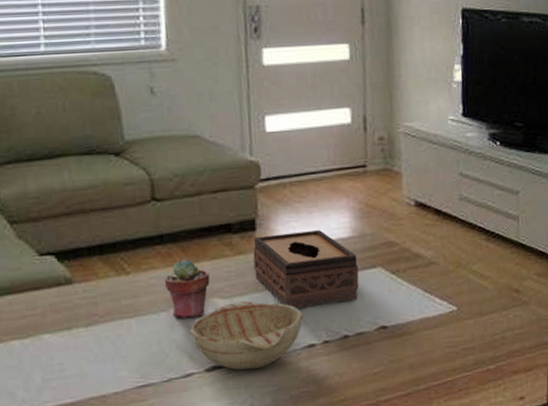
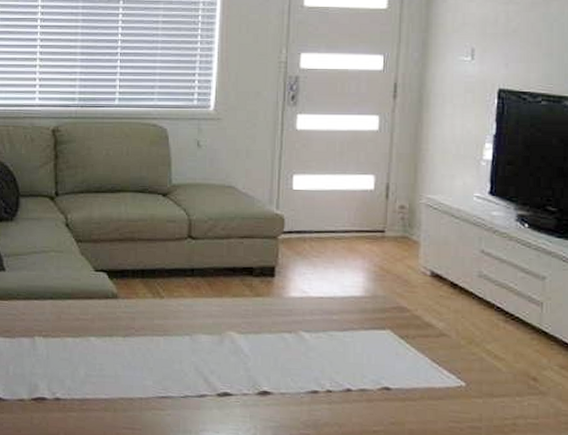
potted succulent: present [164,260,210,319] -> none [190,293,230,346]
decorative bowl: present [190,301,304,370] -> none [207,338,310,404]
tissue box: present [252,230,359,309] -> none [269,282,368,357]

